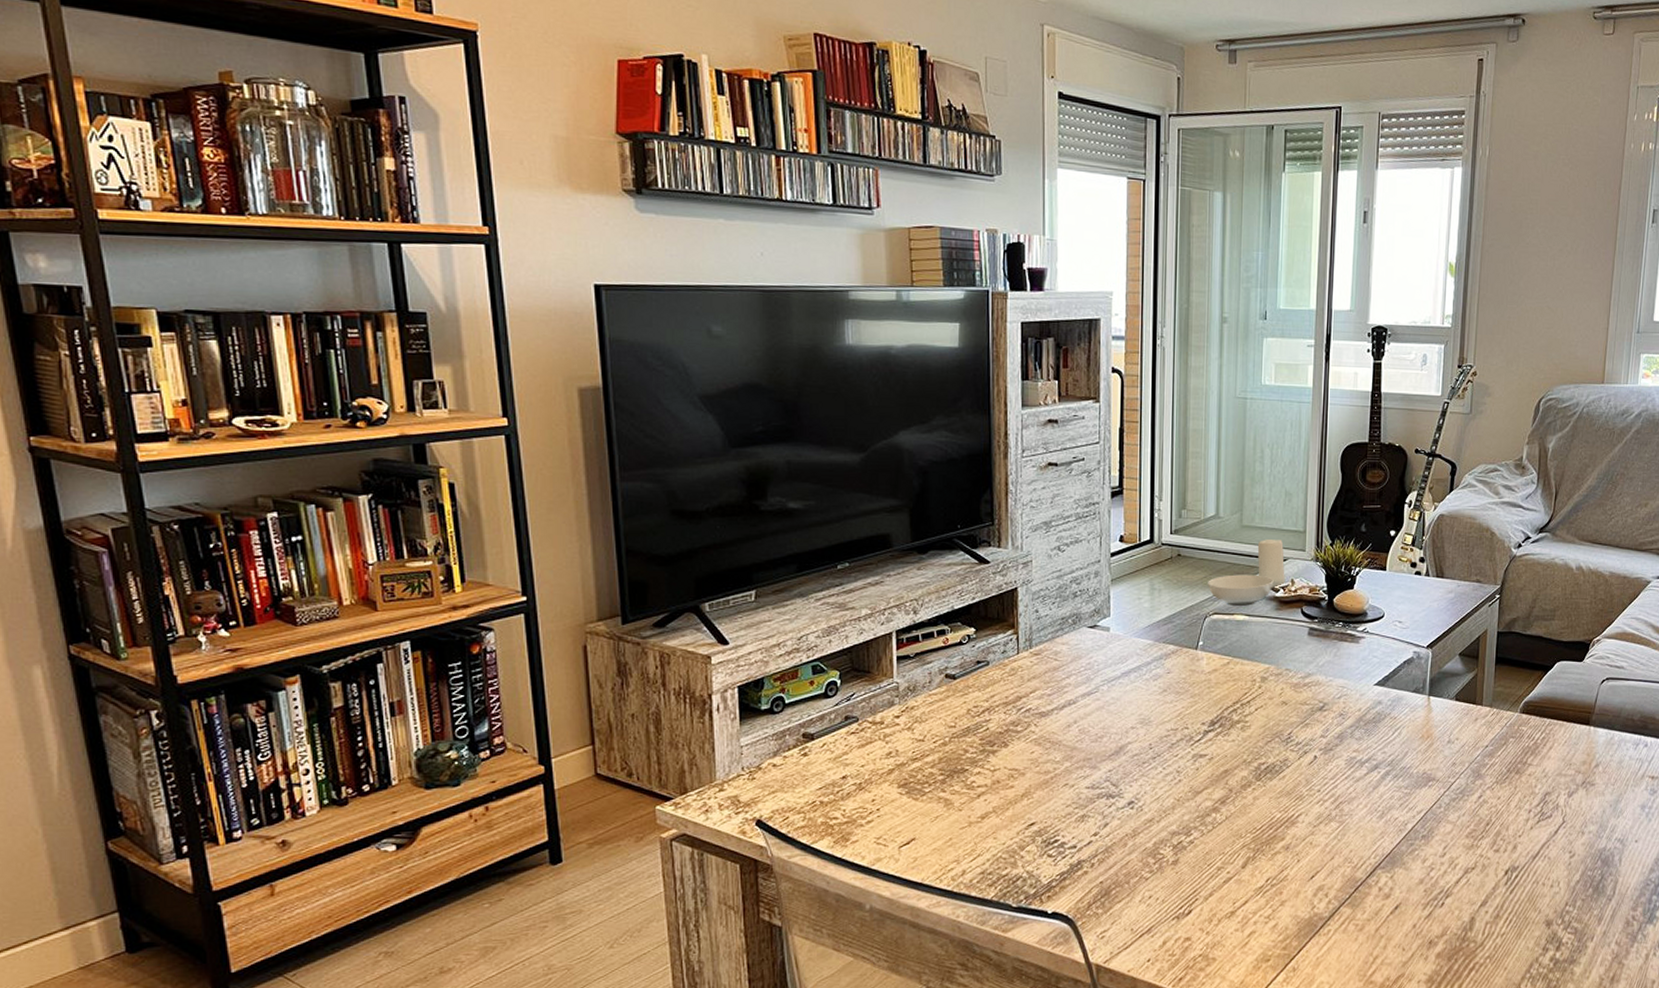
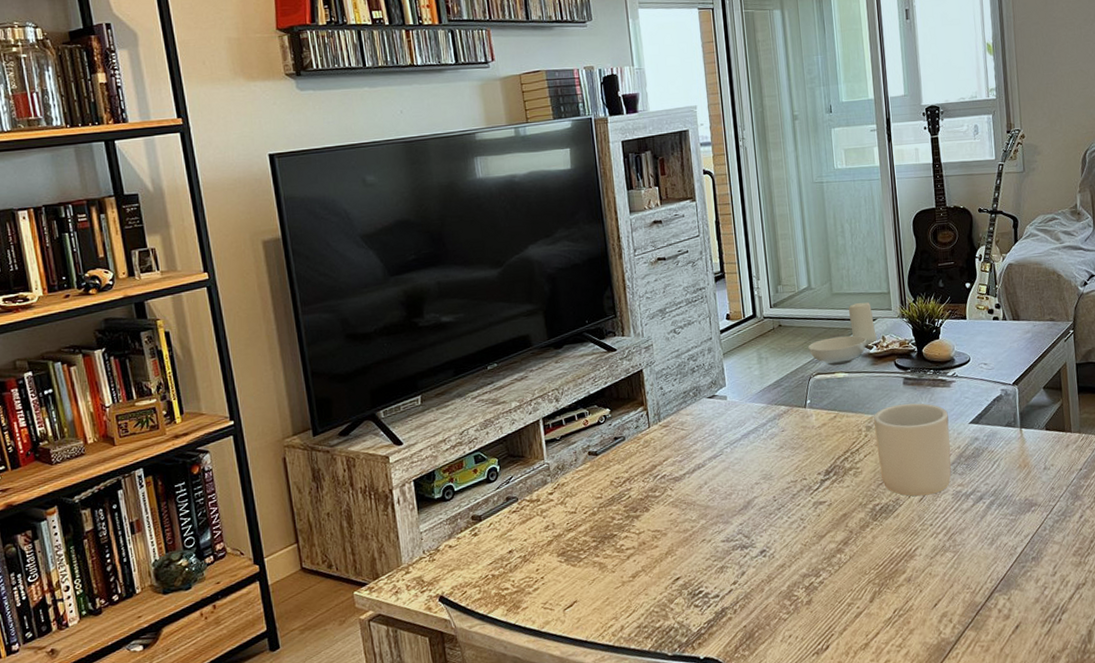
mug: none [1270,656,1352,759] -> present [873,403,951,497]

